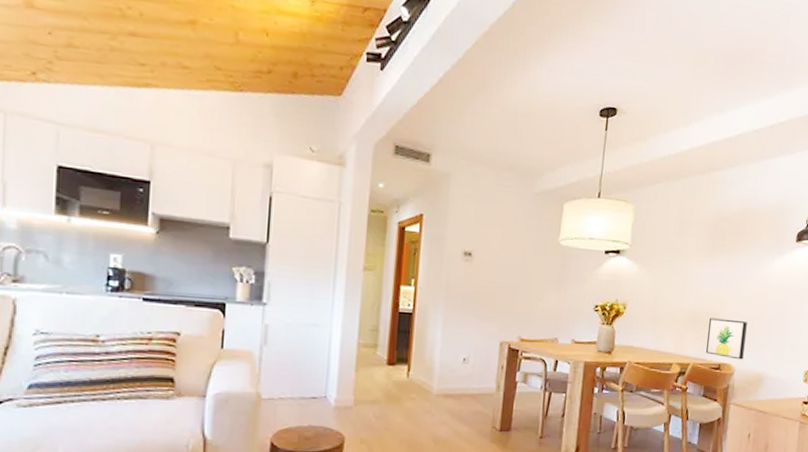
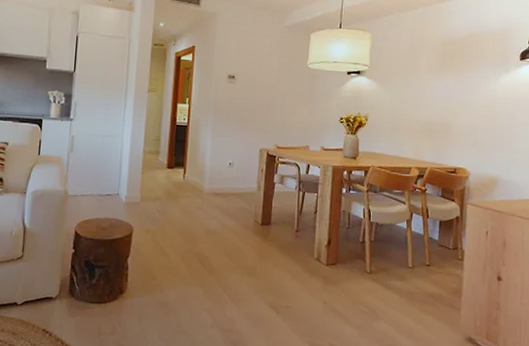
wall art: present [705,317,747,360] -> none [441,127,479,165]

